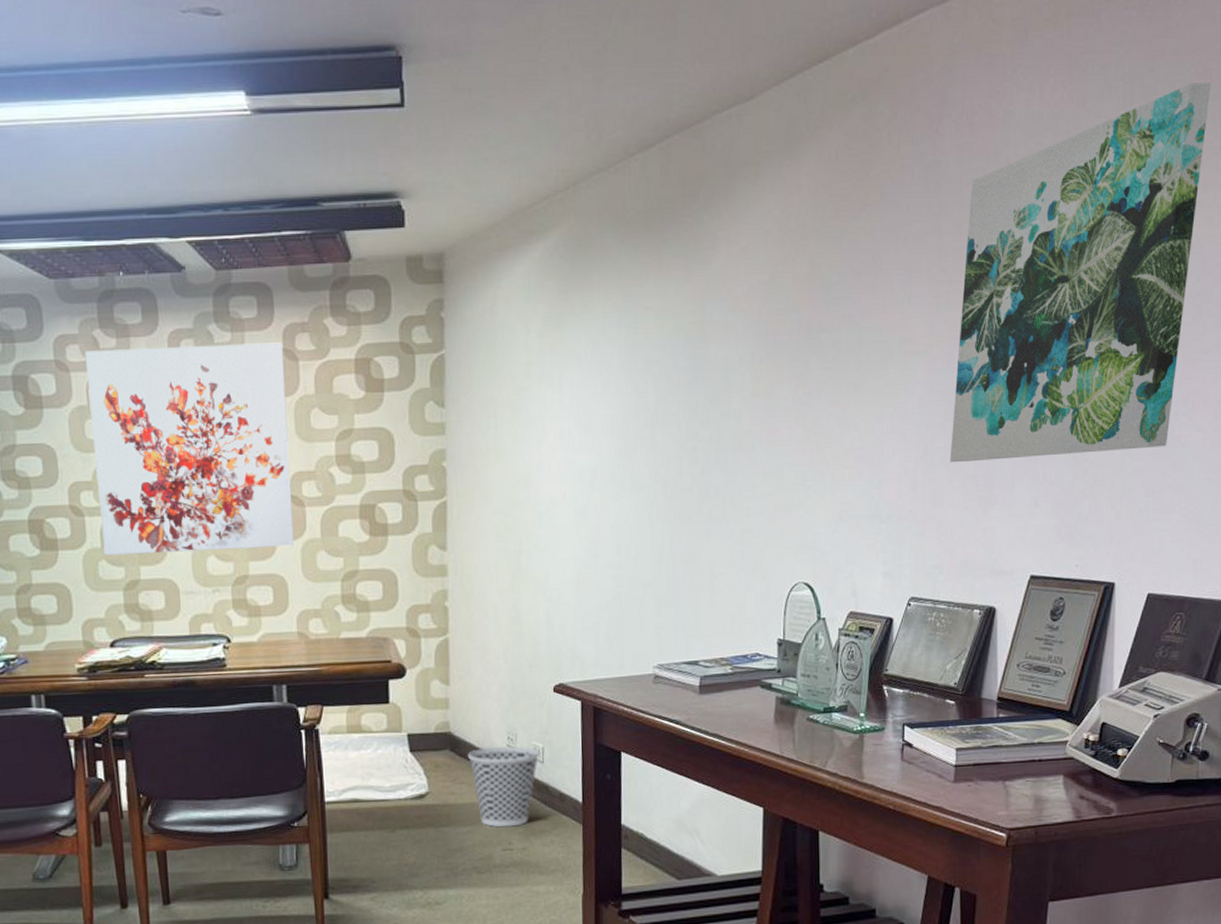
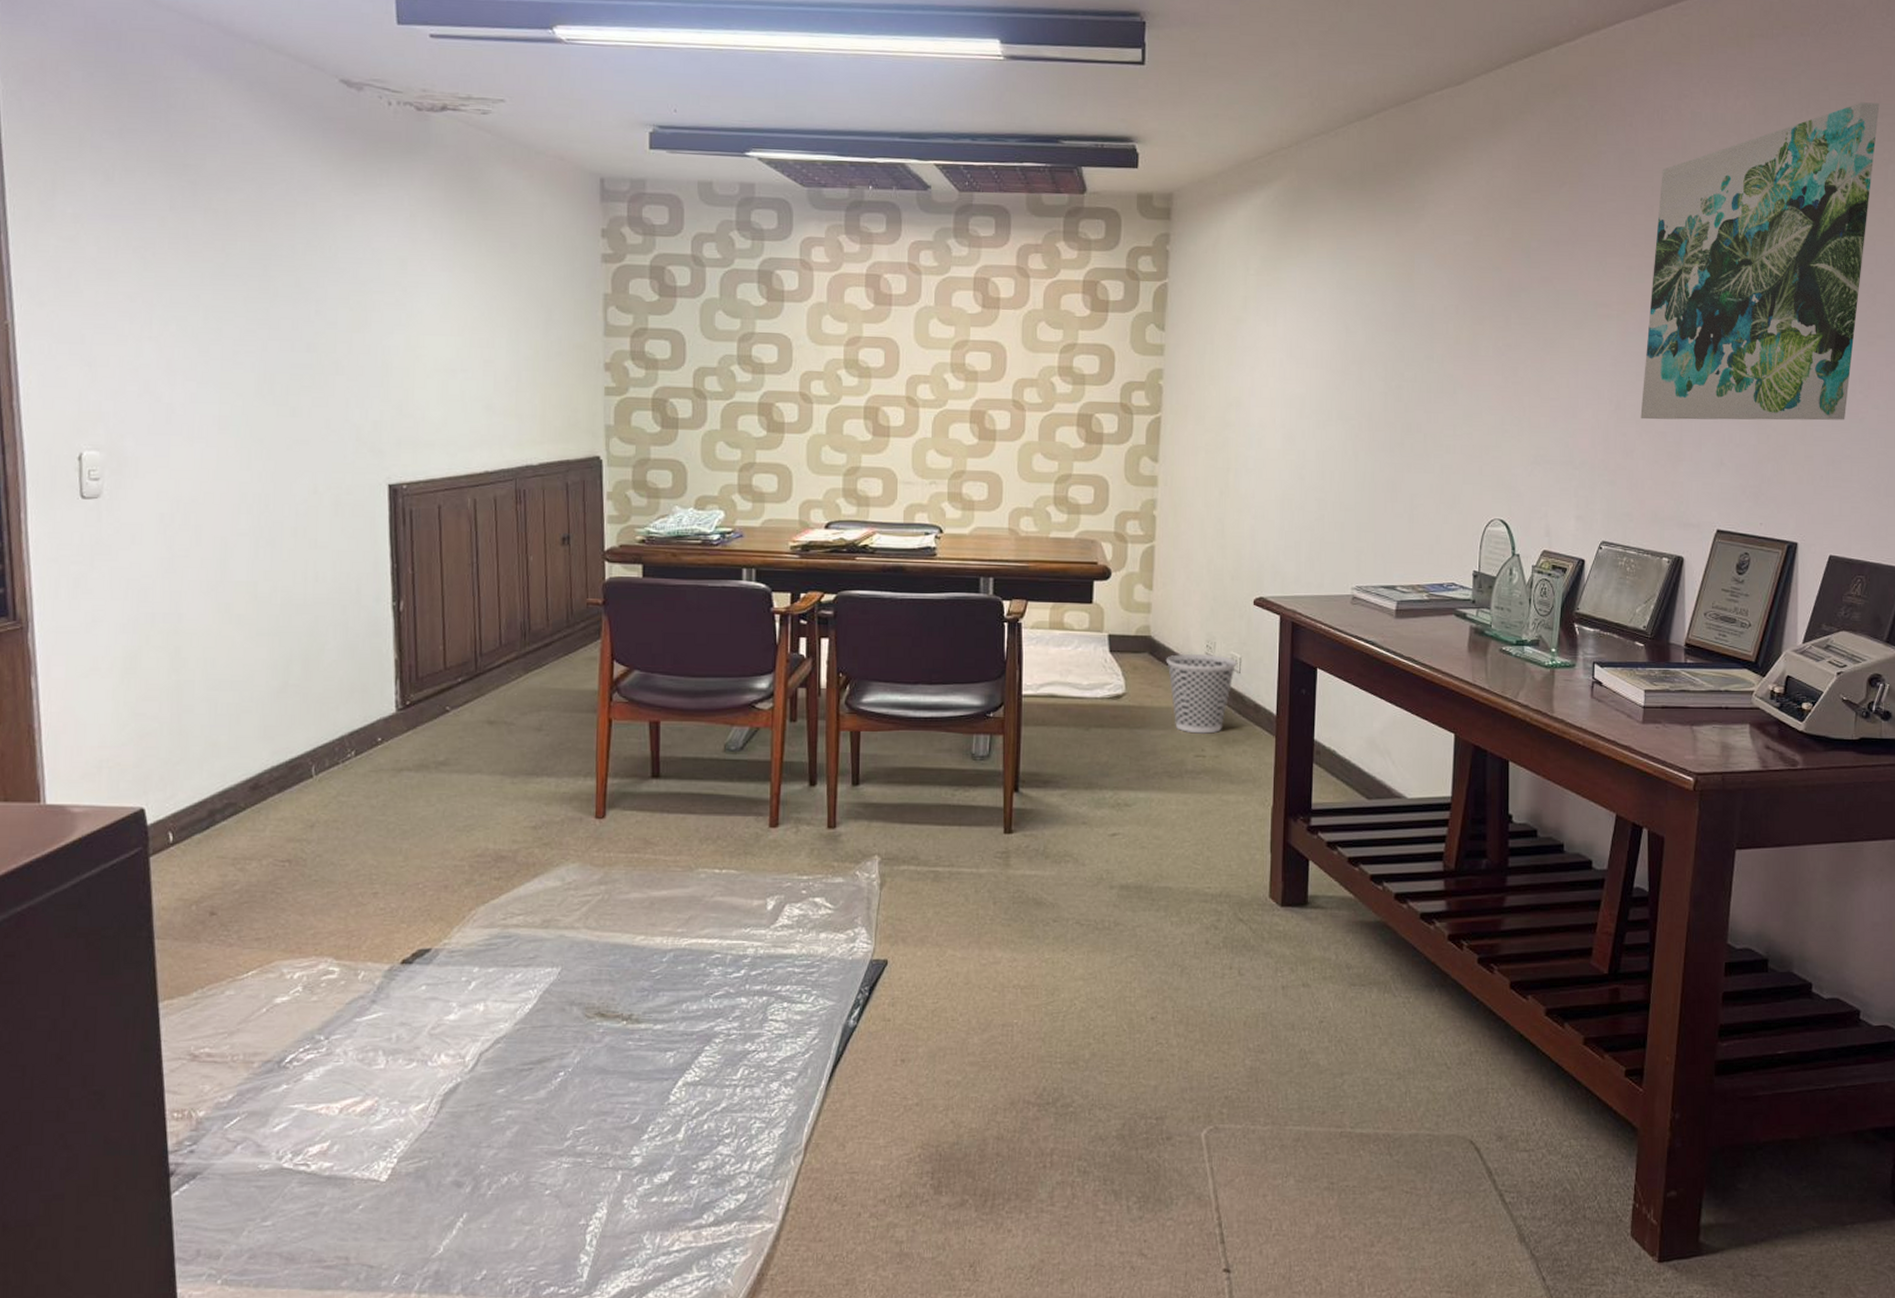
wall art: present [85,342,295,556] -> none [828,253,1016,447]

